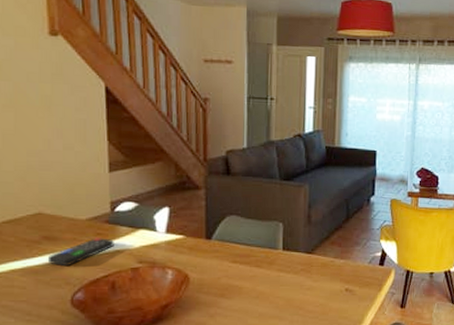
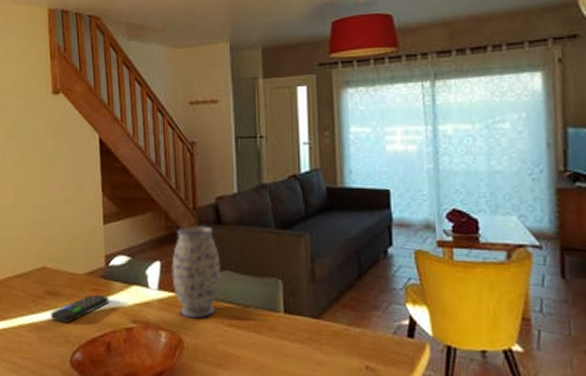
vase: none [180,174,229,257] -> present [172,224,222,319]

